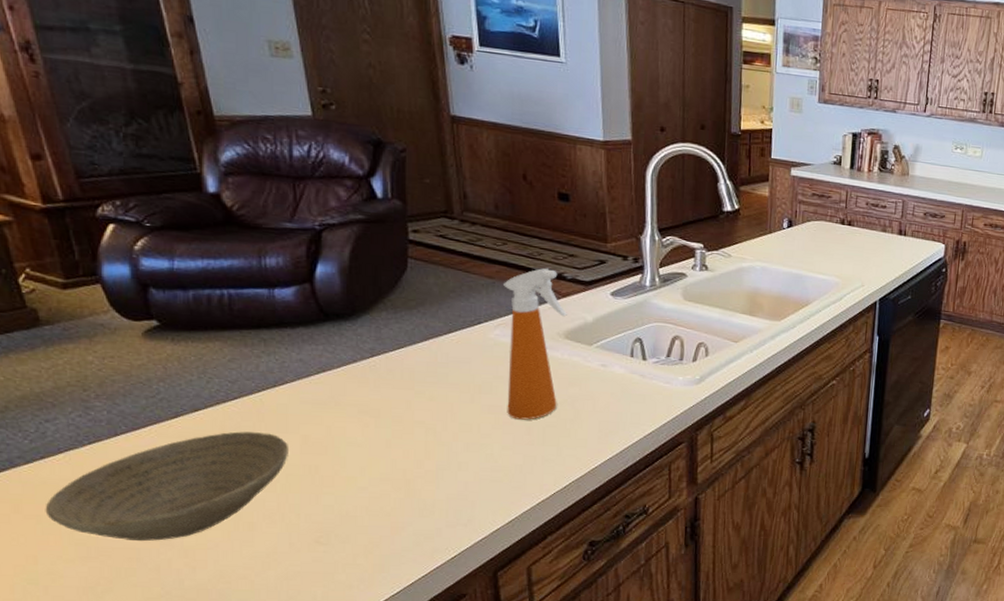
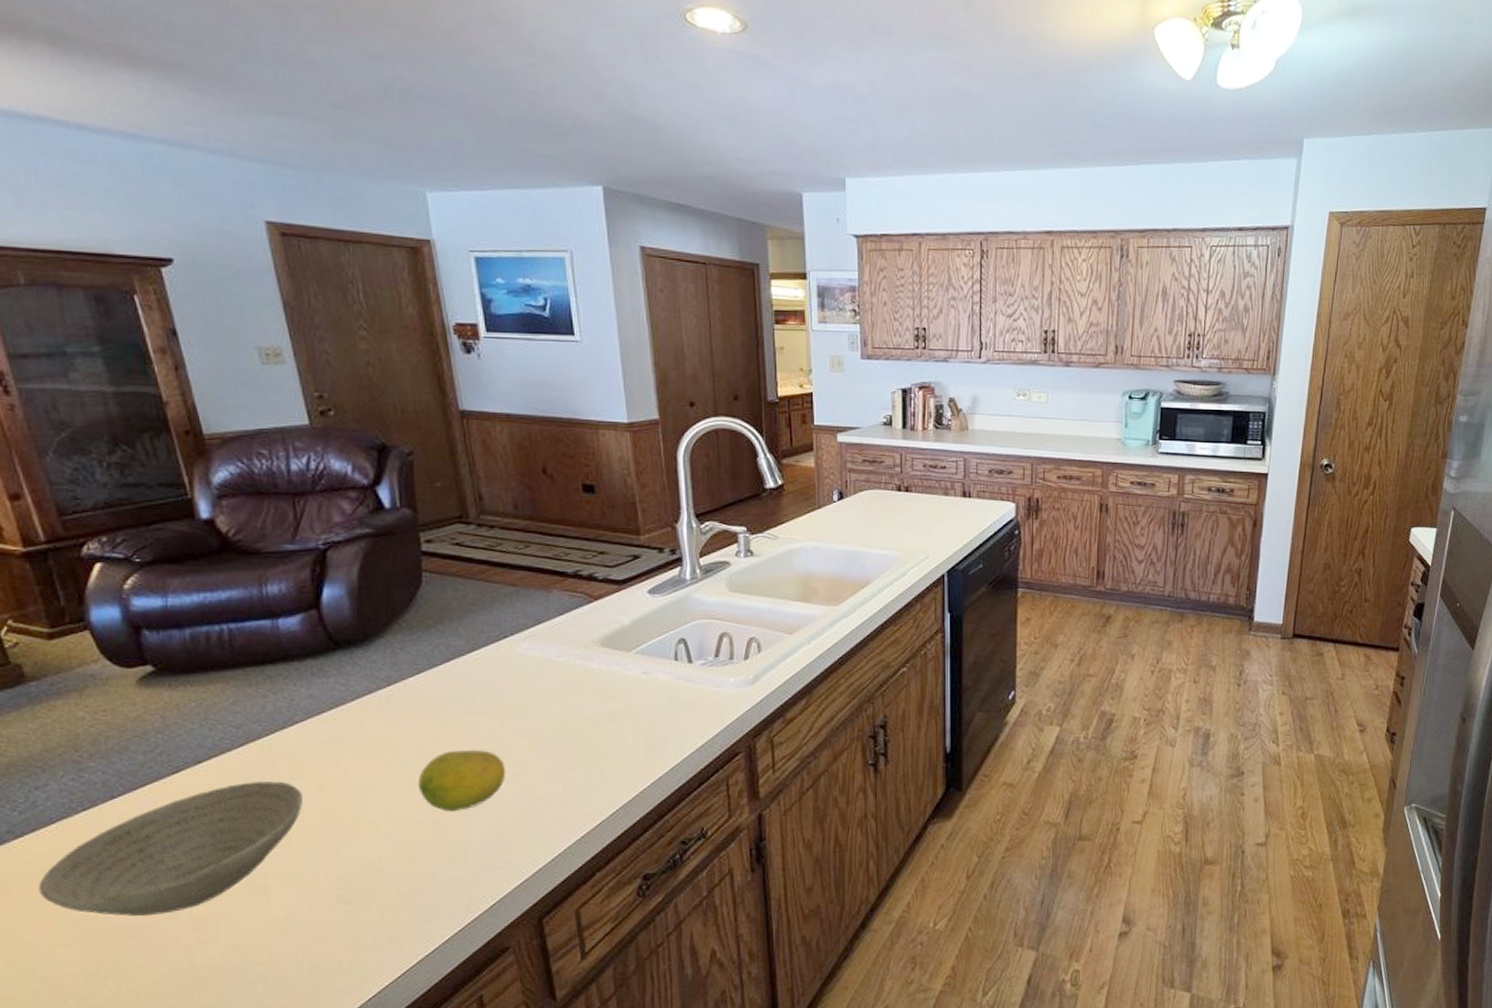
fruit: none [393,419,473,473] -> present [417,750,506,812]
spray bottle: present [504,268,567,420] -> none [529,569,601,742]

